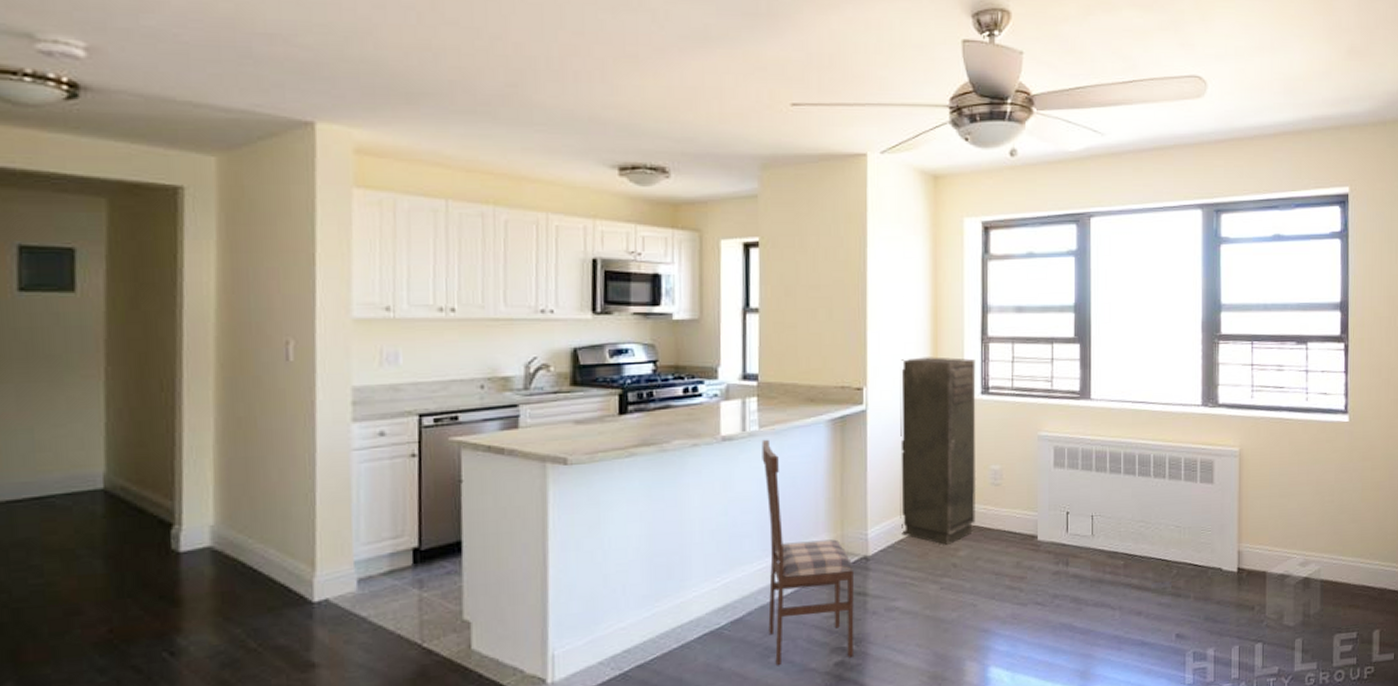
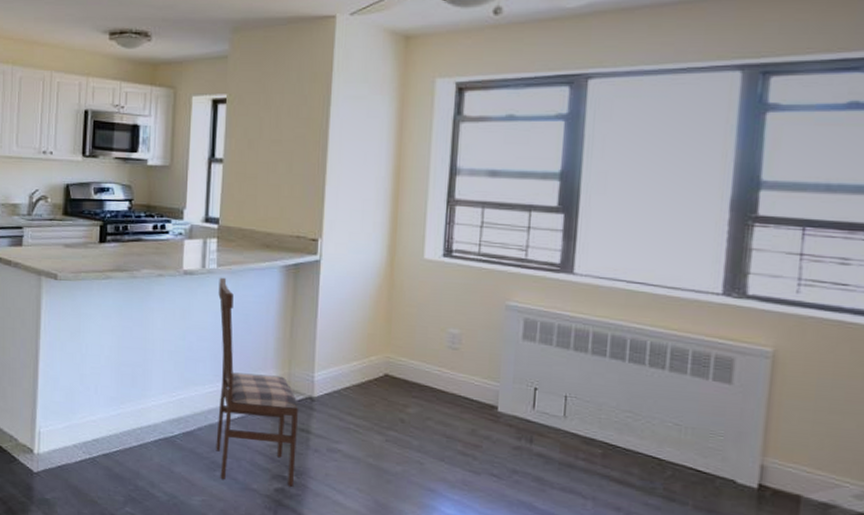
storage cabinet: present [900,357,977,545] -> none [348,214,439,400]

